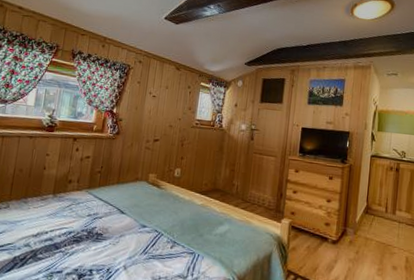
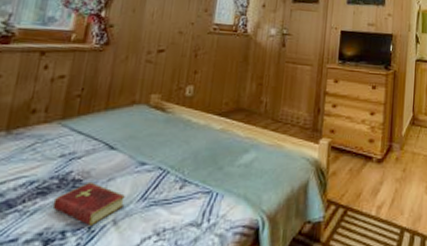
hardcover book: none [83,236,133,268] -> present [52,181,127,225]

